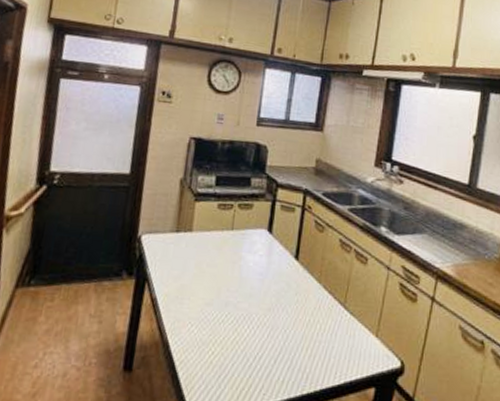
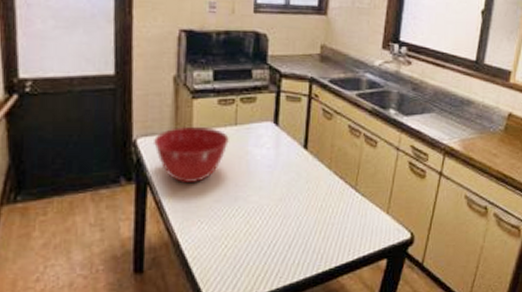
mixing bowl: none [155,226,225,283] -> present [152,126,229,182]

